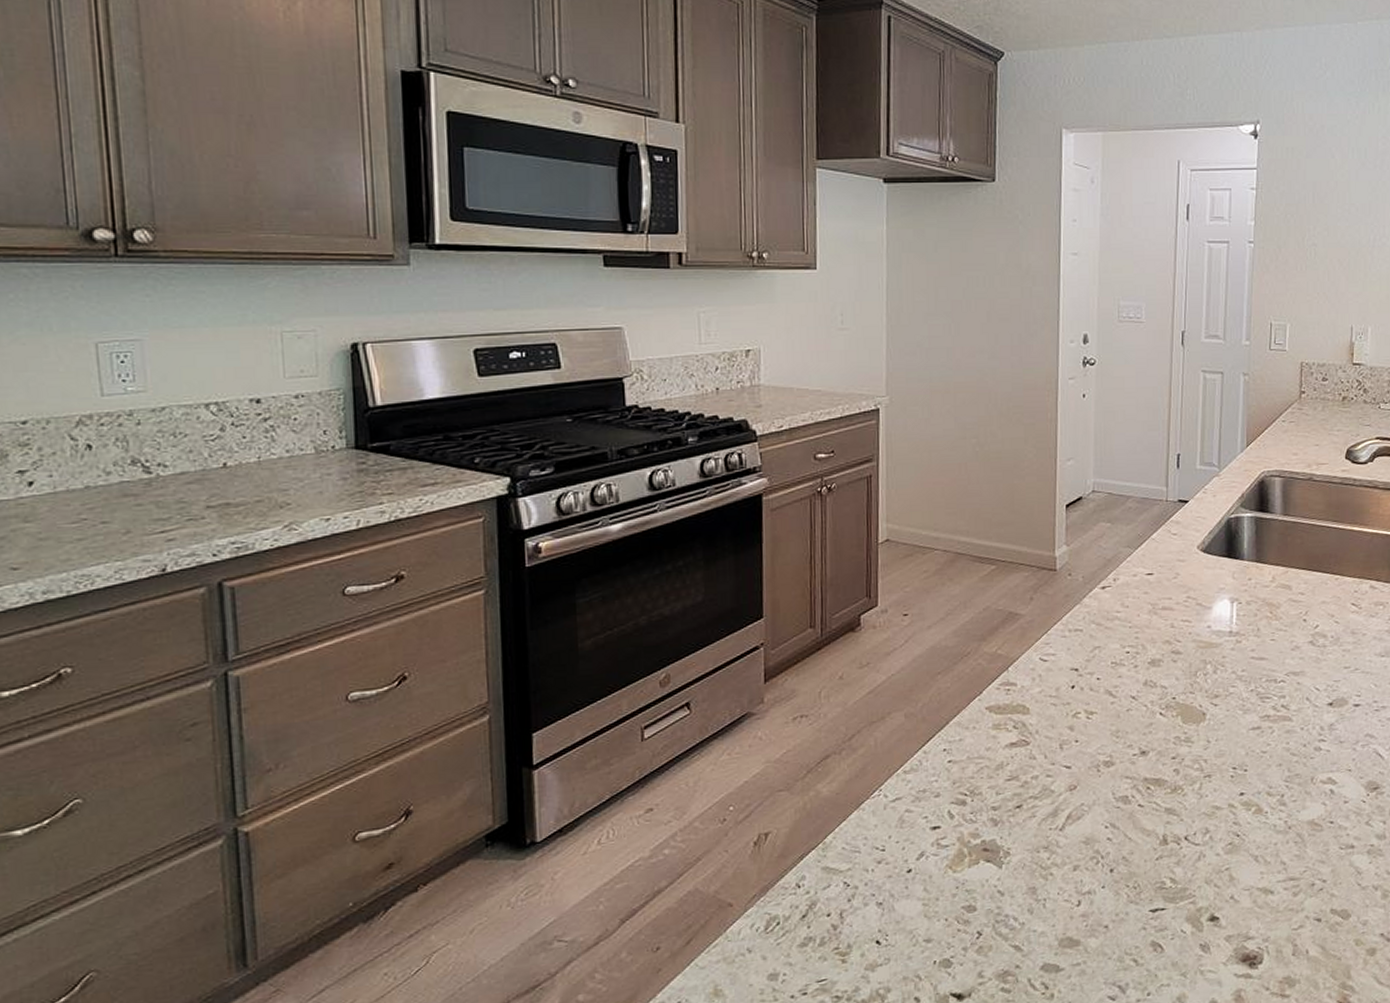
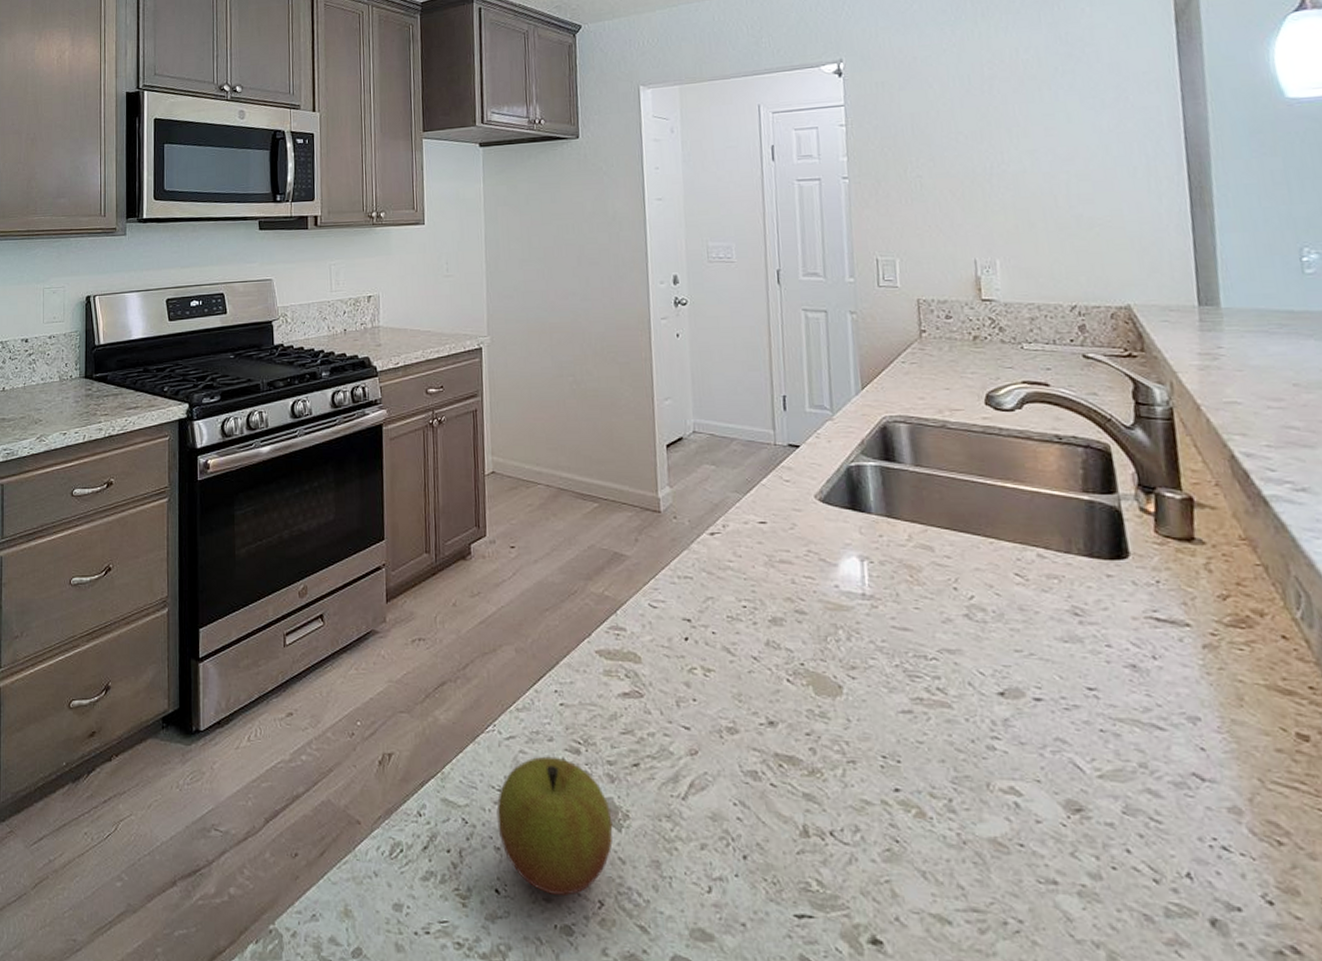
apple: none [880,810,994,935] -> present [496,756,613,896]

